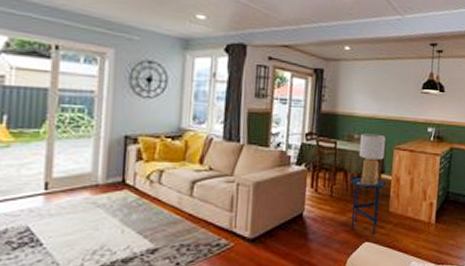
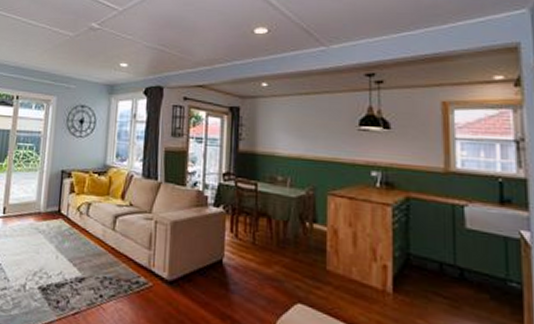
side table: present [349,176,387,234] -> none [274,223,322,295]
lamp: present [356,133,386,186] -> none [283,175,316,237]

